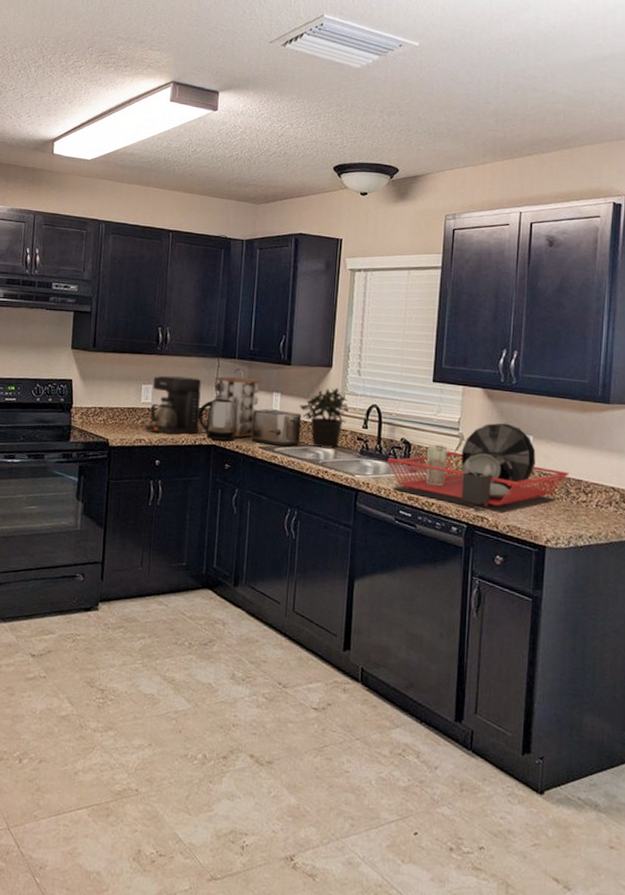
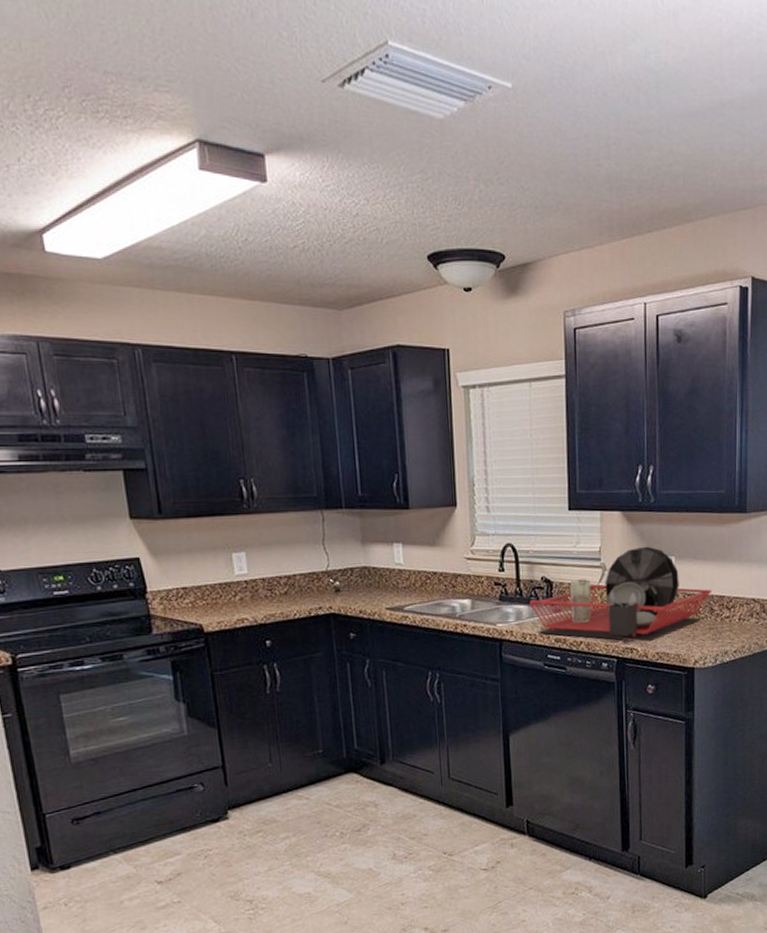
coffee maker: present [145,375,202,435] -> none [245,537,312,609]
kettle: present [197,397,238,441] -> none [307,557,356,609]
spice rack: present [214,368,261,438] -> none [321,520,378,601]
toaster: present [251,408,302,447] -> none [372,562,432,605]
potted plant: present [299,387,350,449] -> none [425,529,482,600]

